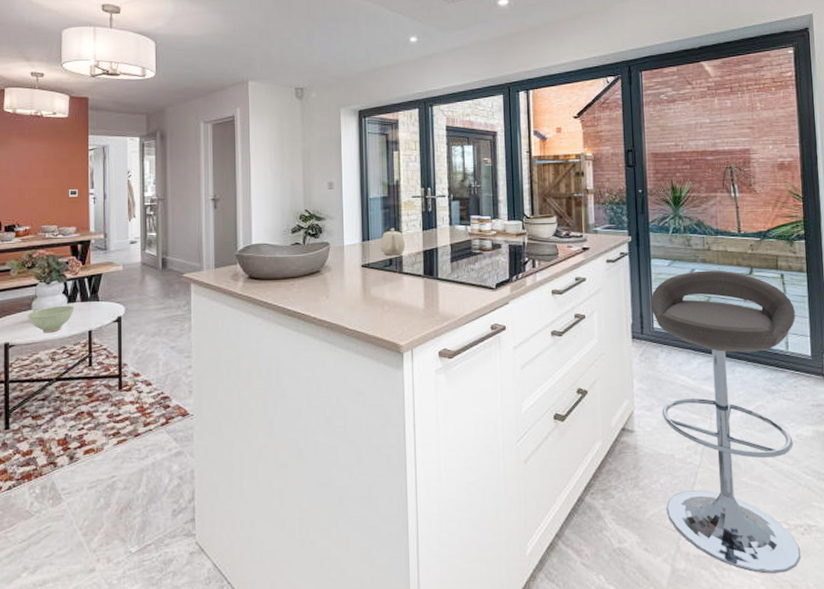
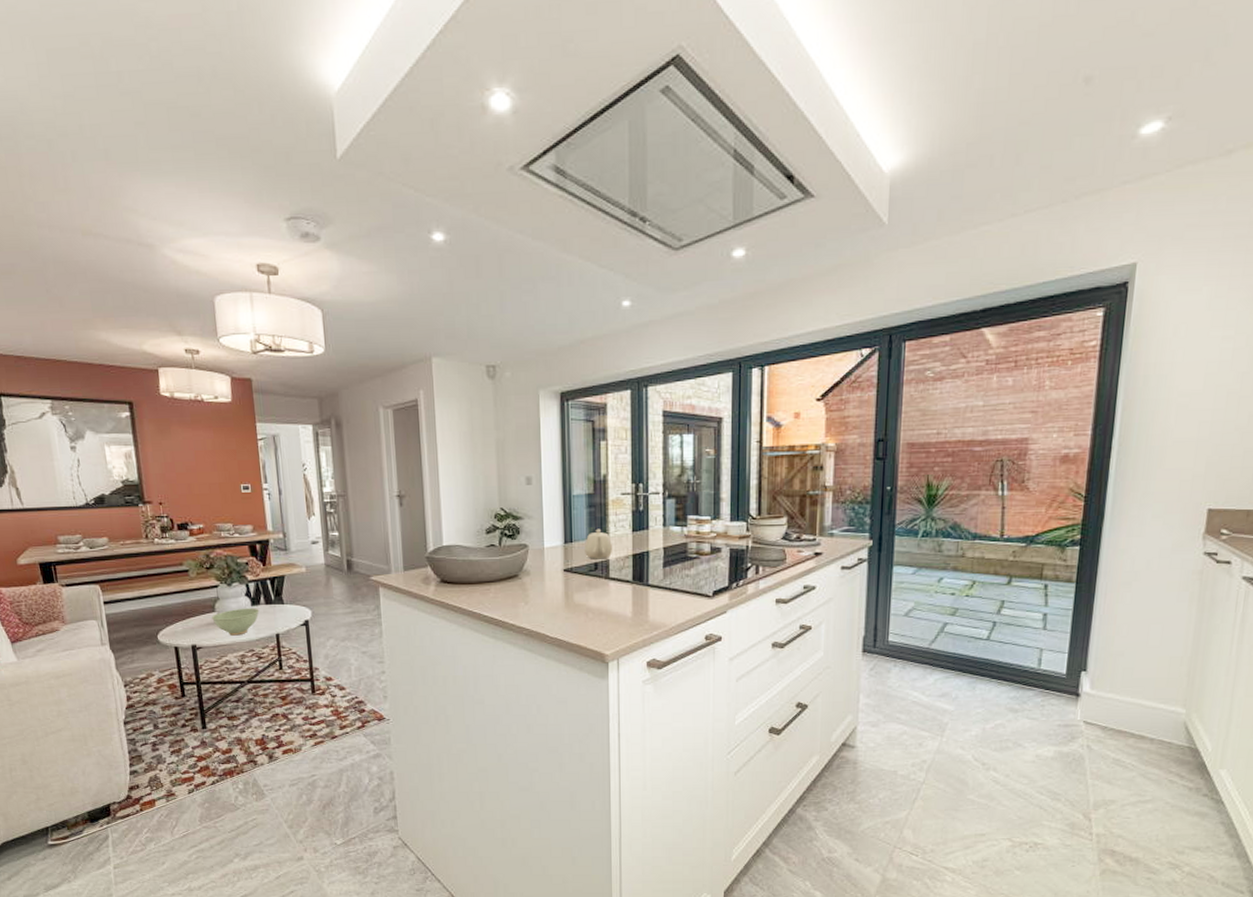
bar stool: present [650,270,801,574] -> none [883,579,1055,887]

